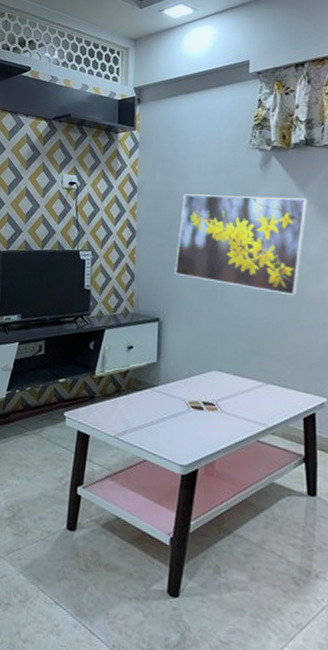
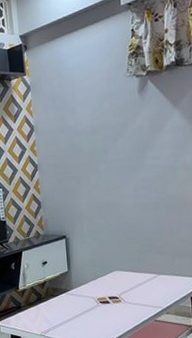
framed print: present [175,194,308,296] -> none [74,113,182,200]

